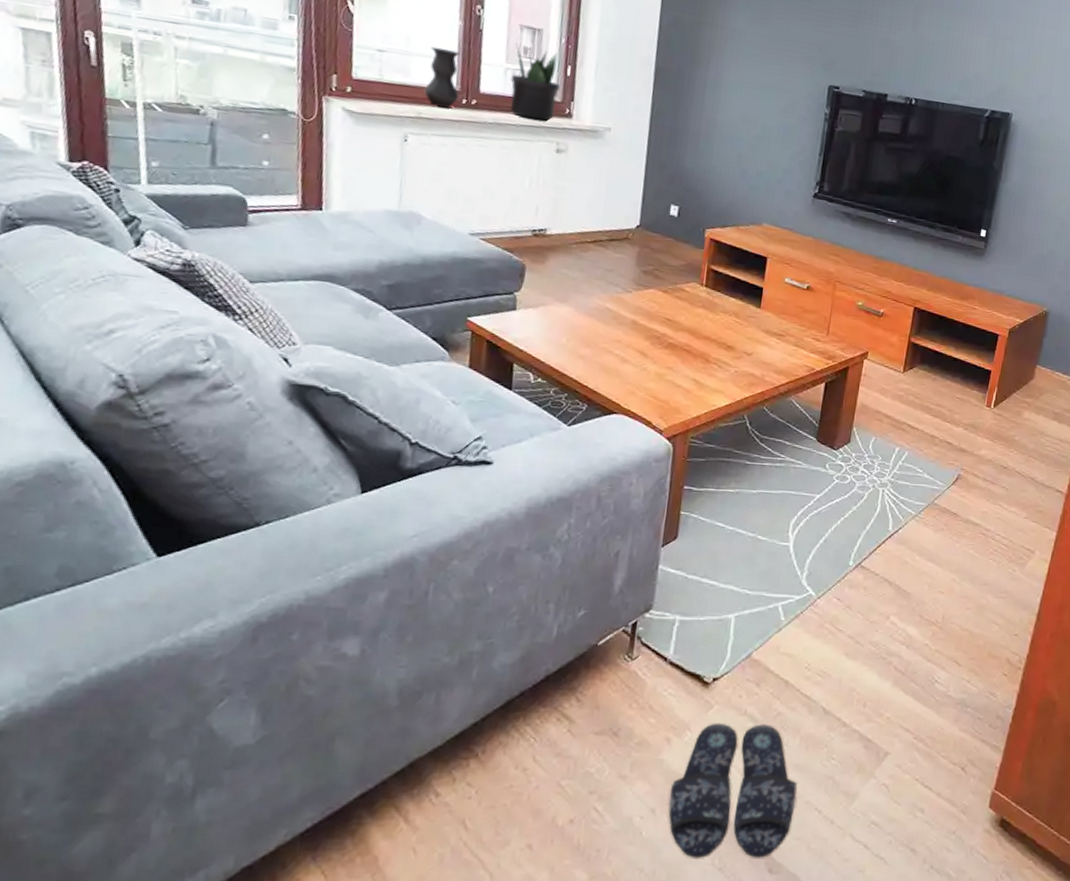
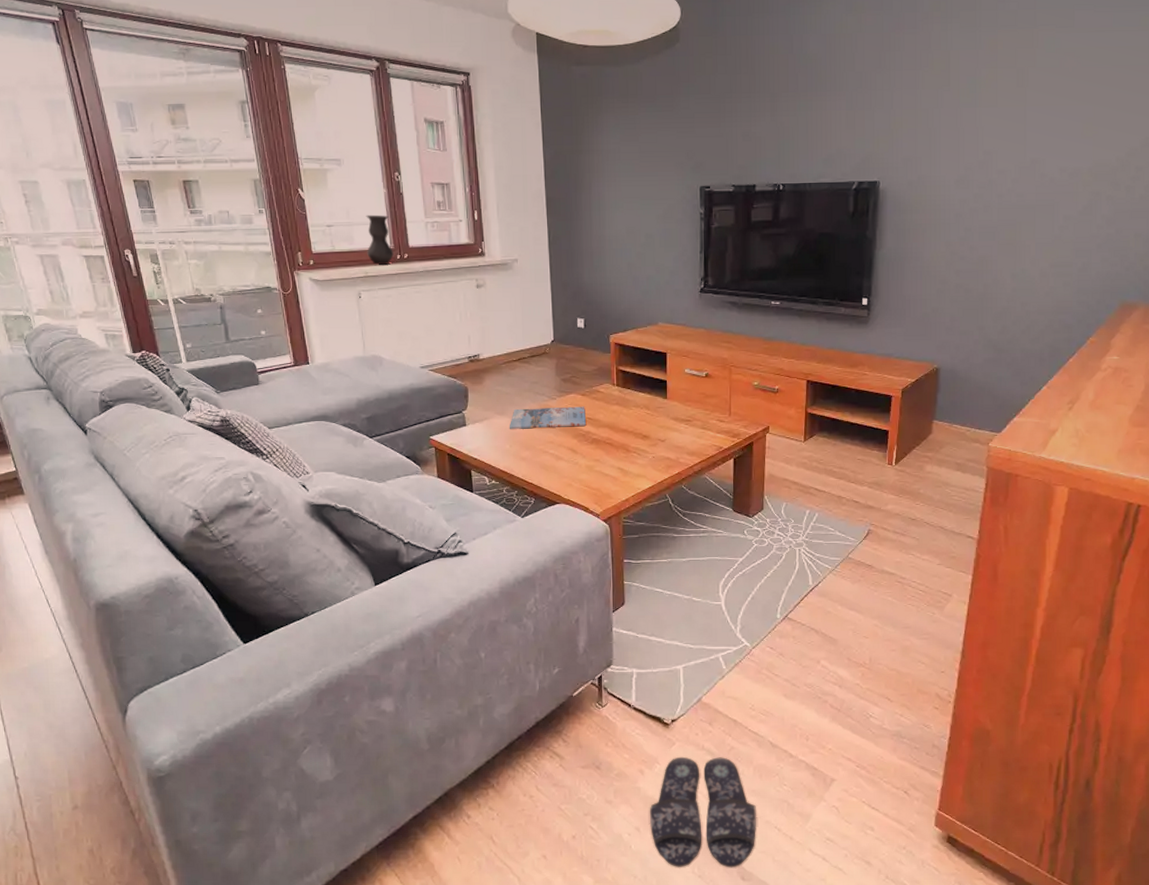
planter: present [510,43,560,121] -> none [430,199,471,263]
magazine: none [569,297,665,327] -> present [509,406,586,429]

